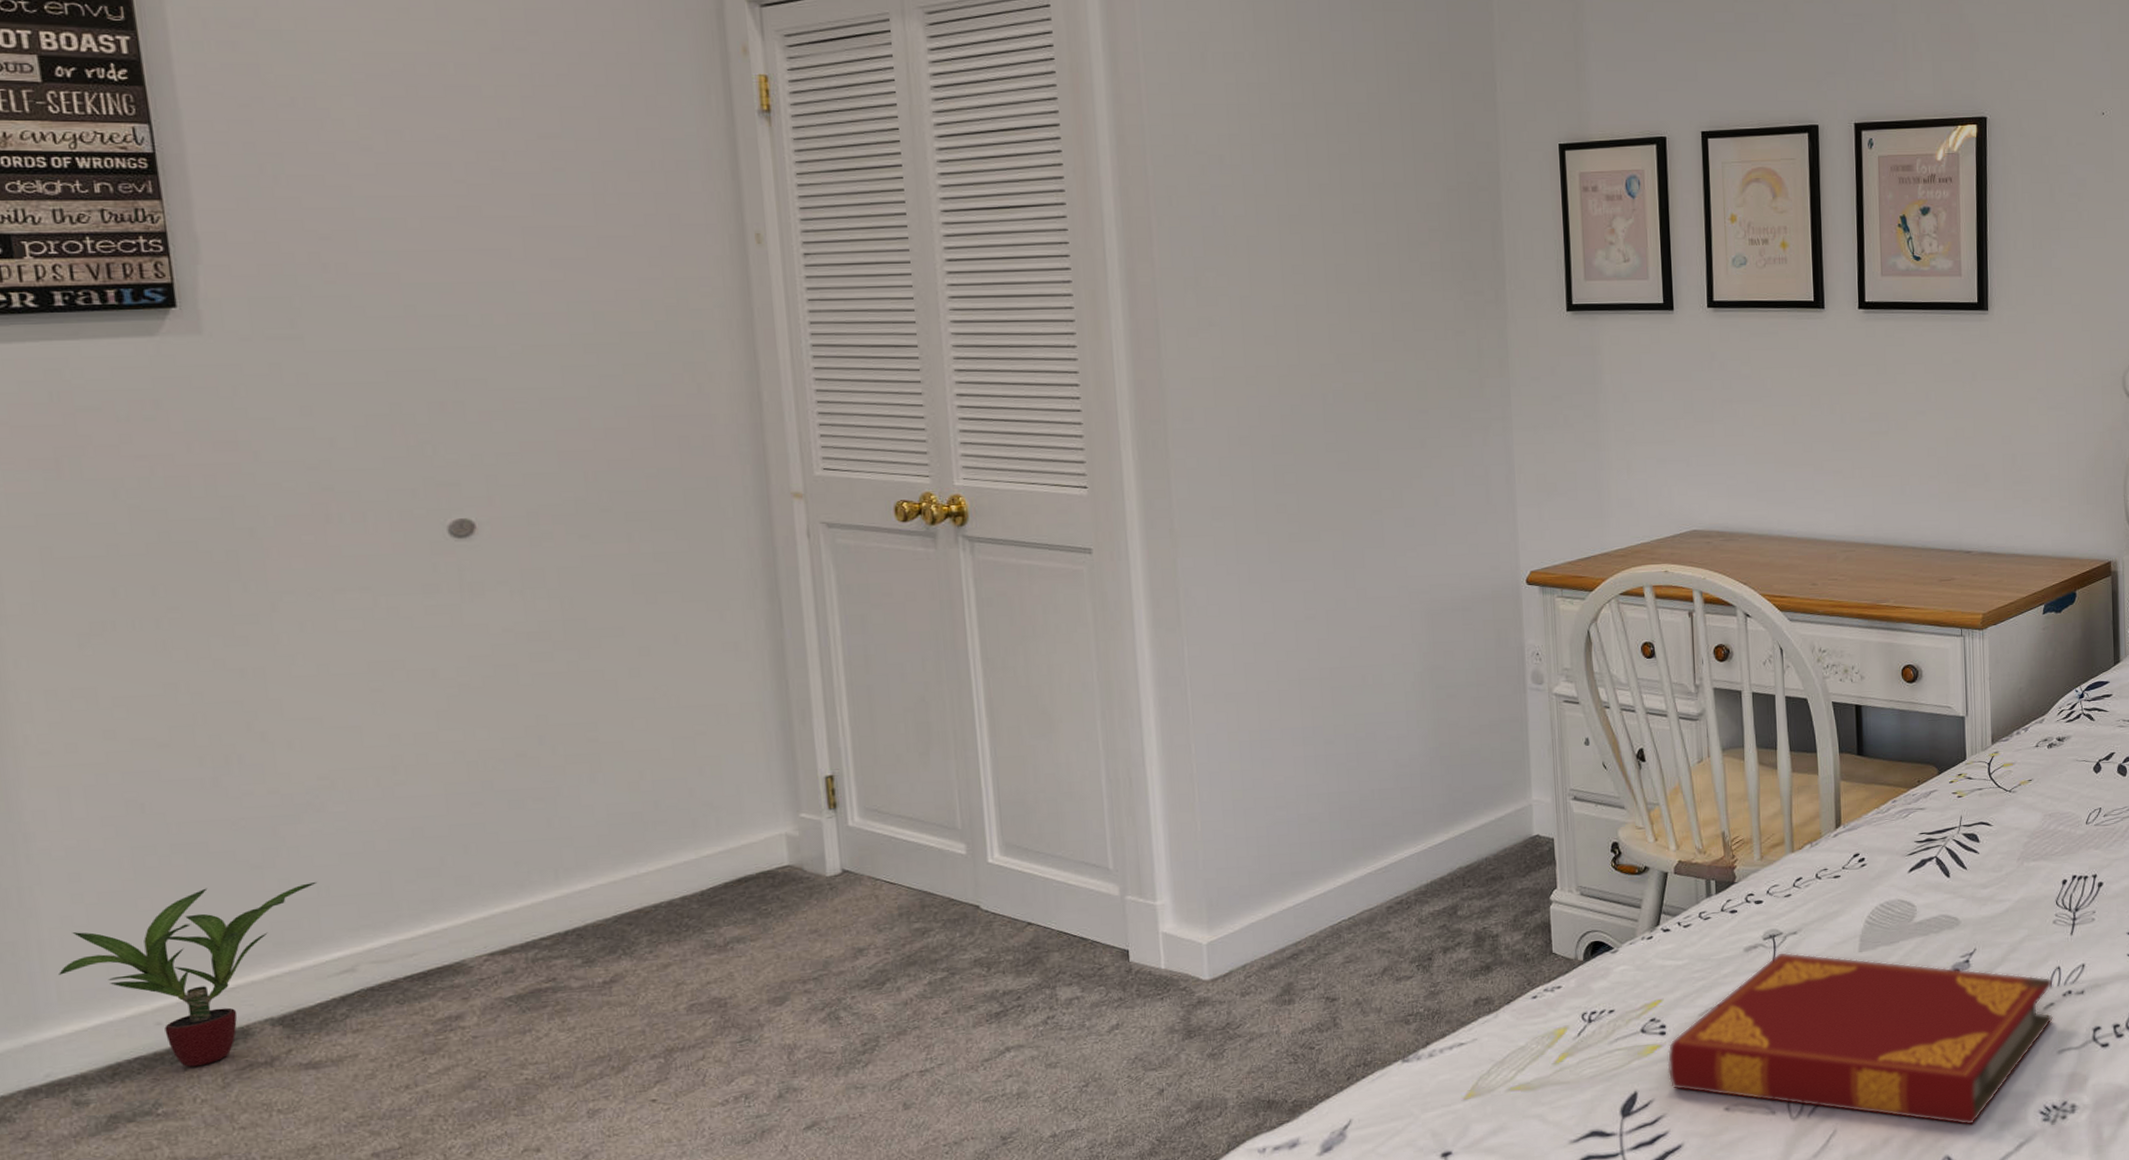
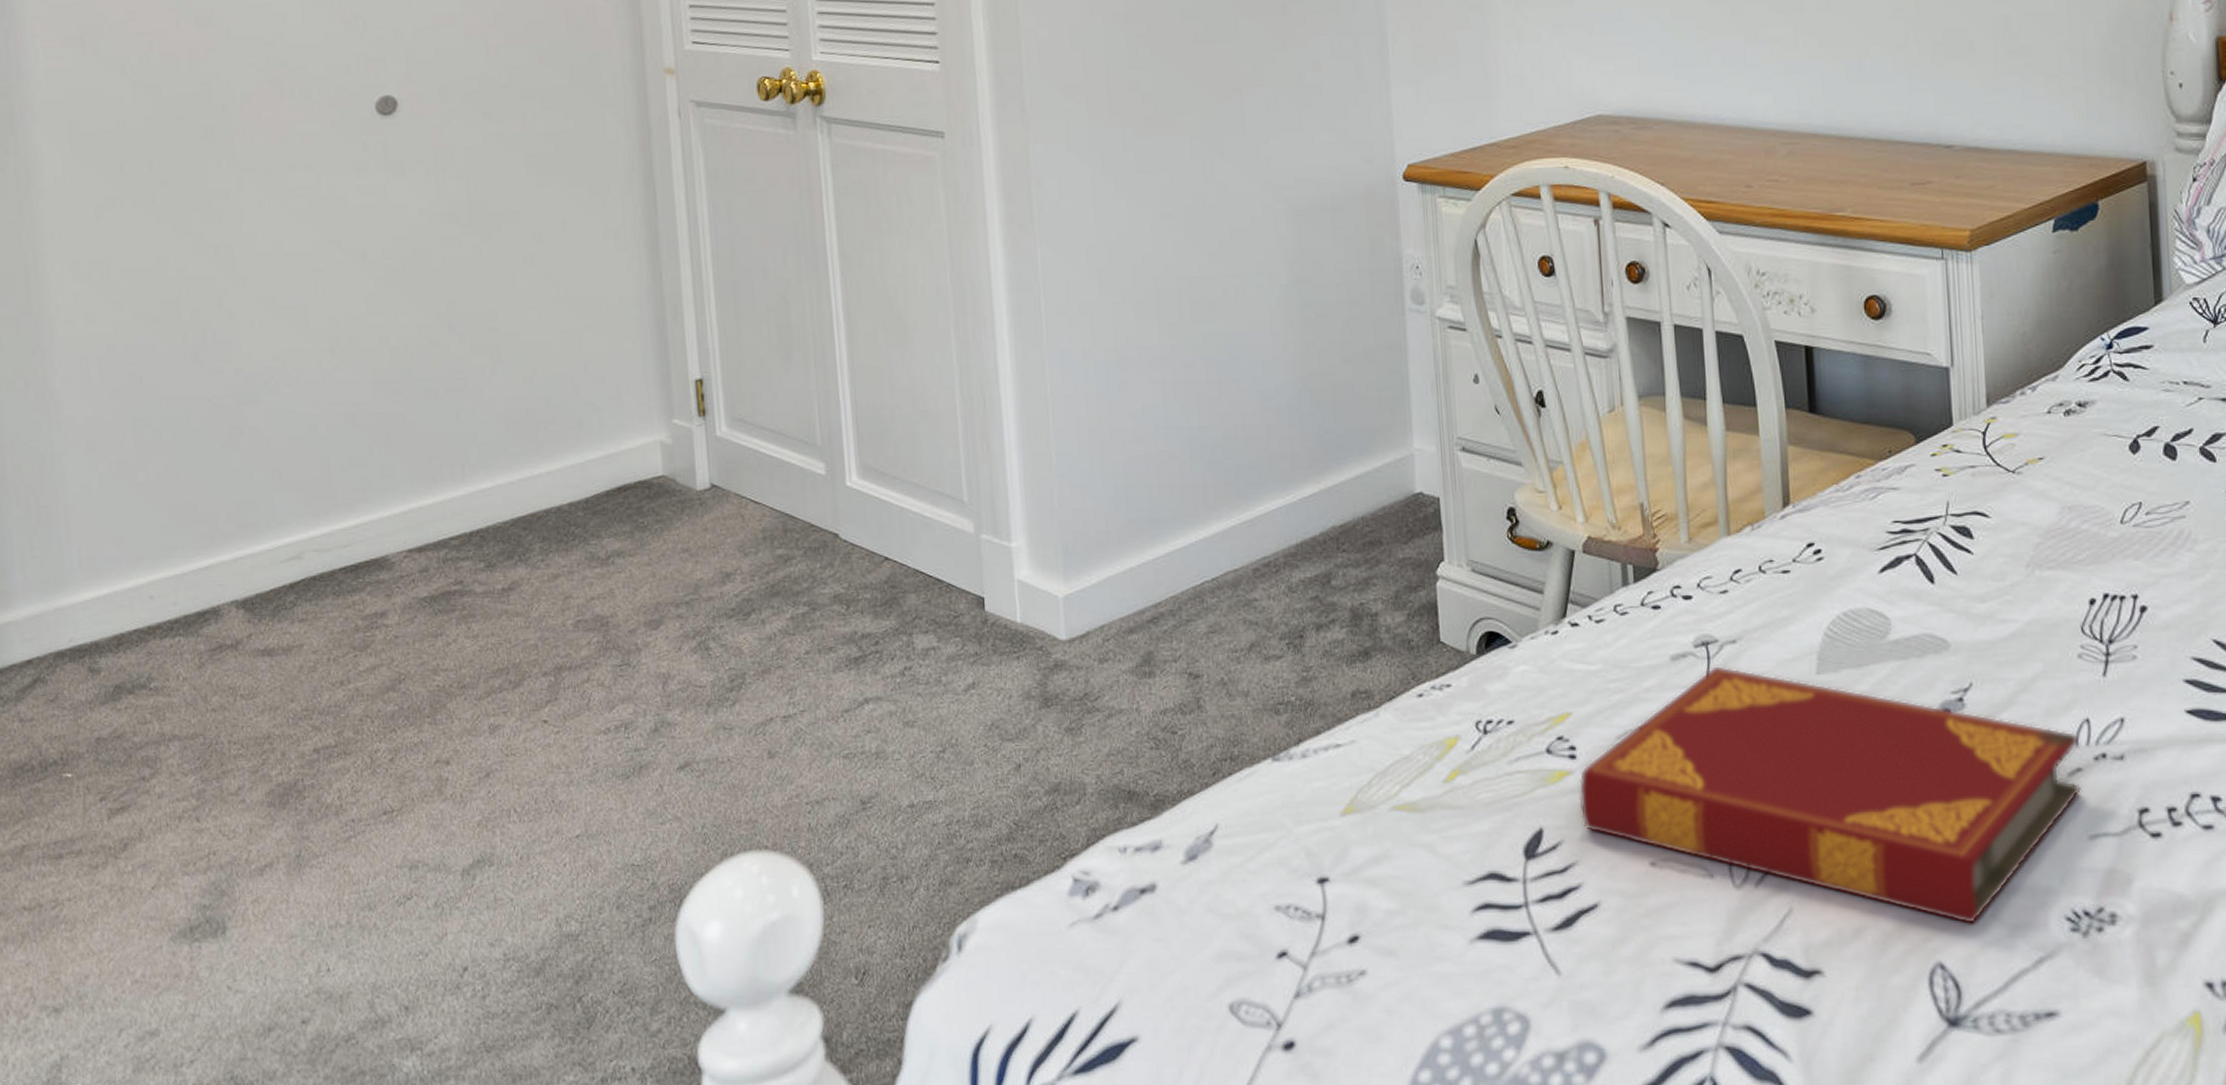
potted plant: present [59,881,318,1067] -> none [79,464,272,644]

